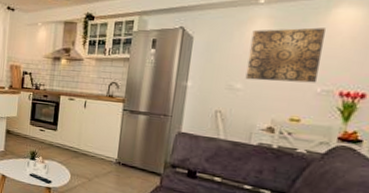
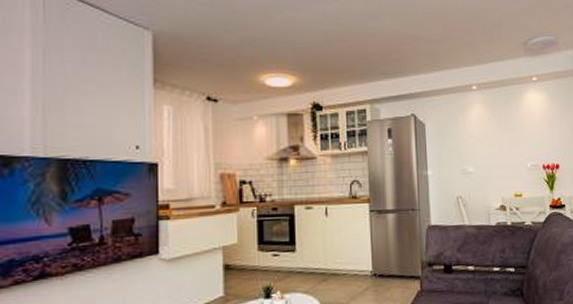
wall art: present [245,27,325,83] -> none [472,110,527,162]

